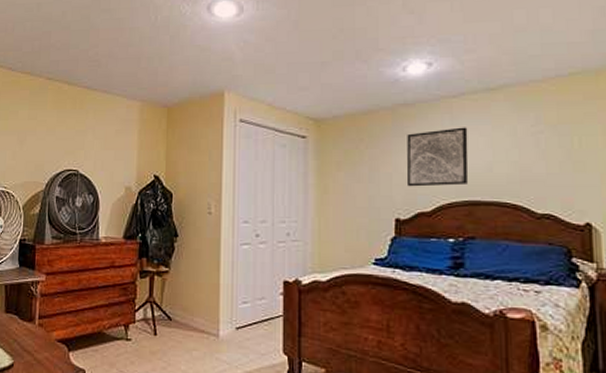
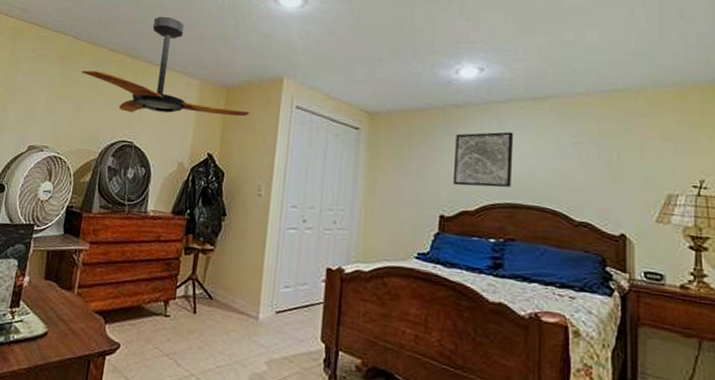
ceiling fan: none [20,39,193,141] -> present [82,16,250,117]

